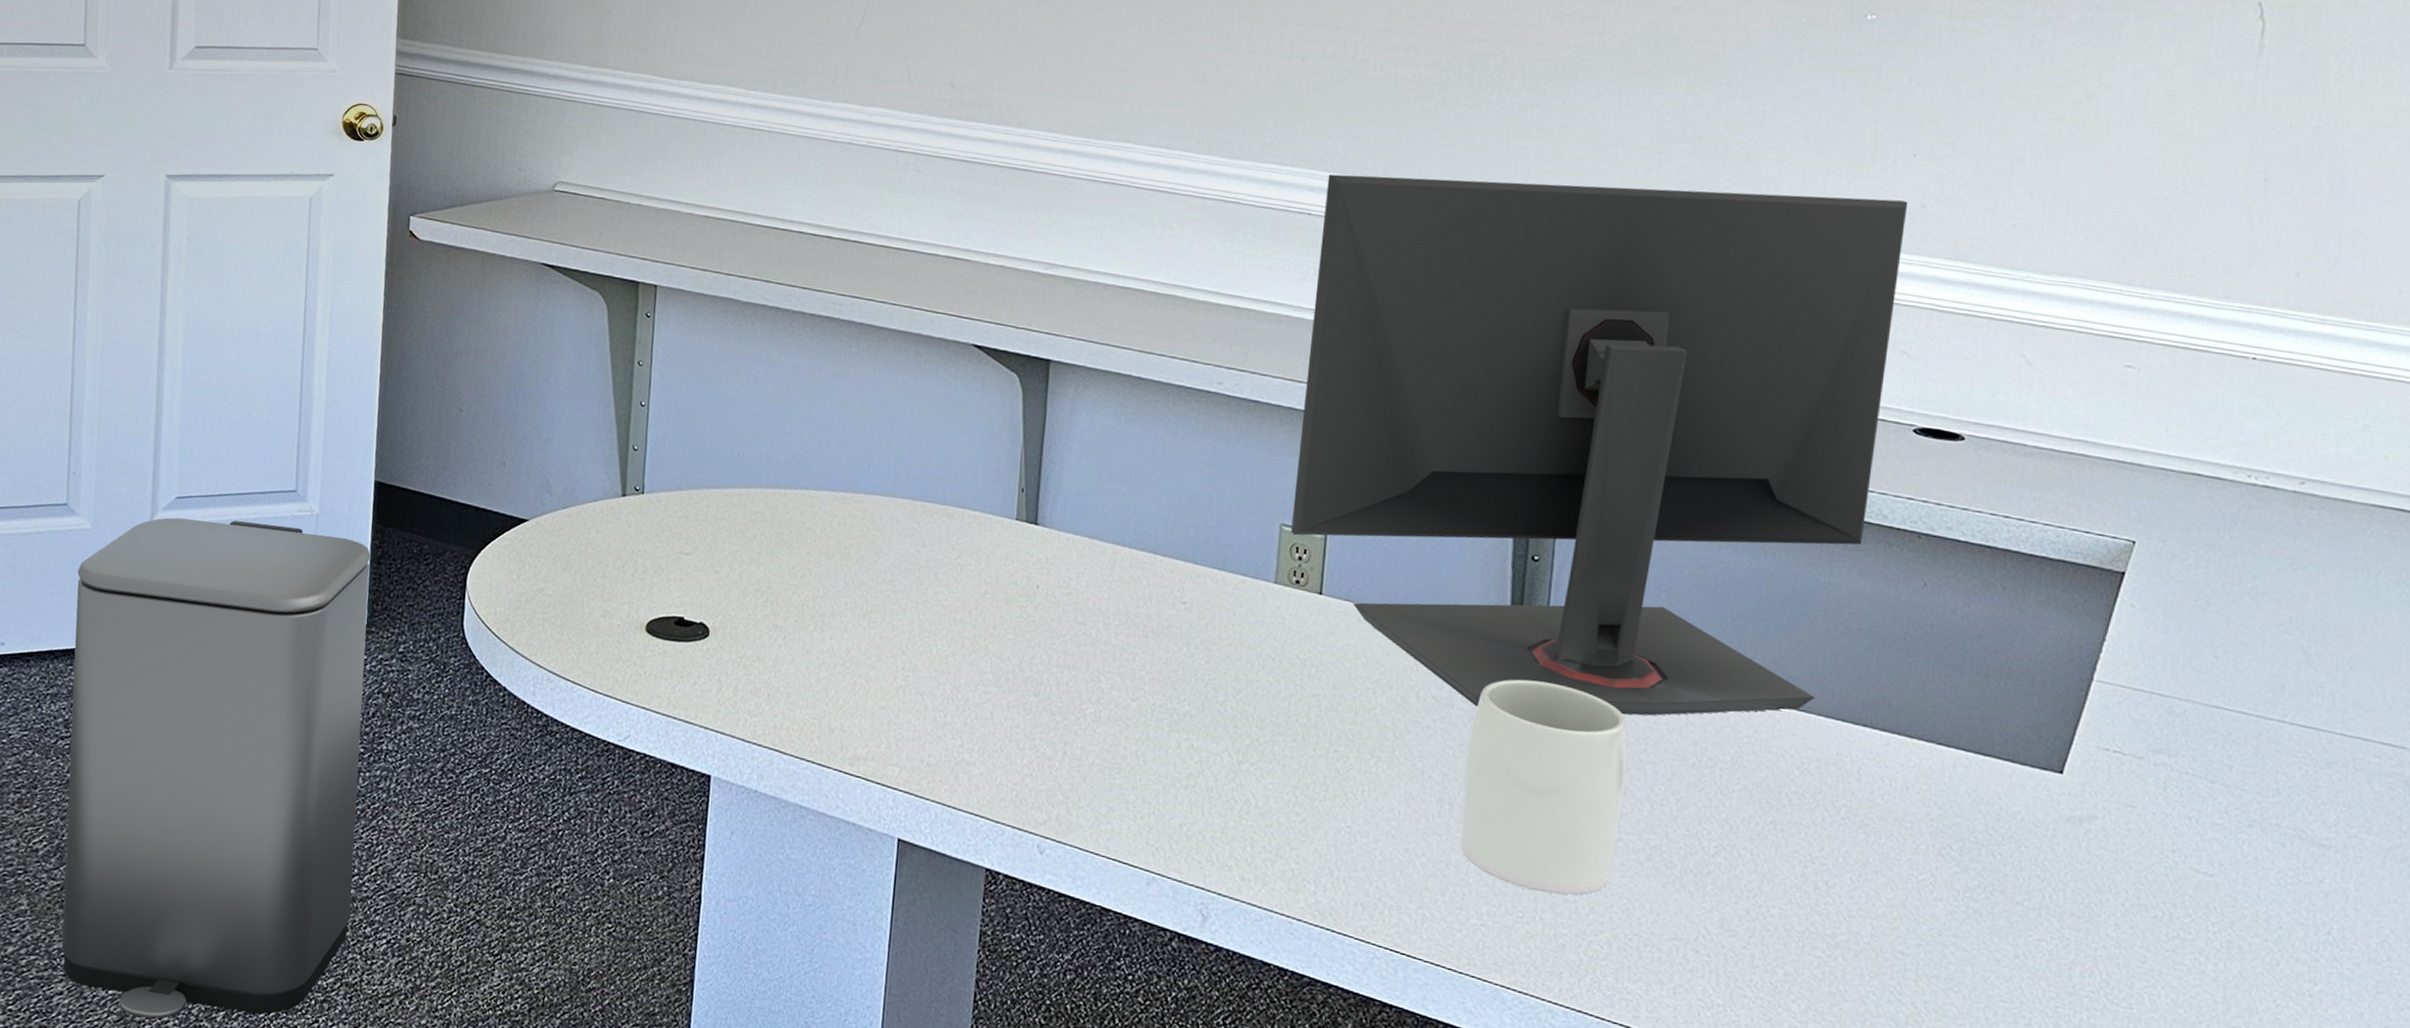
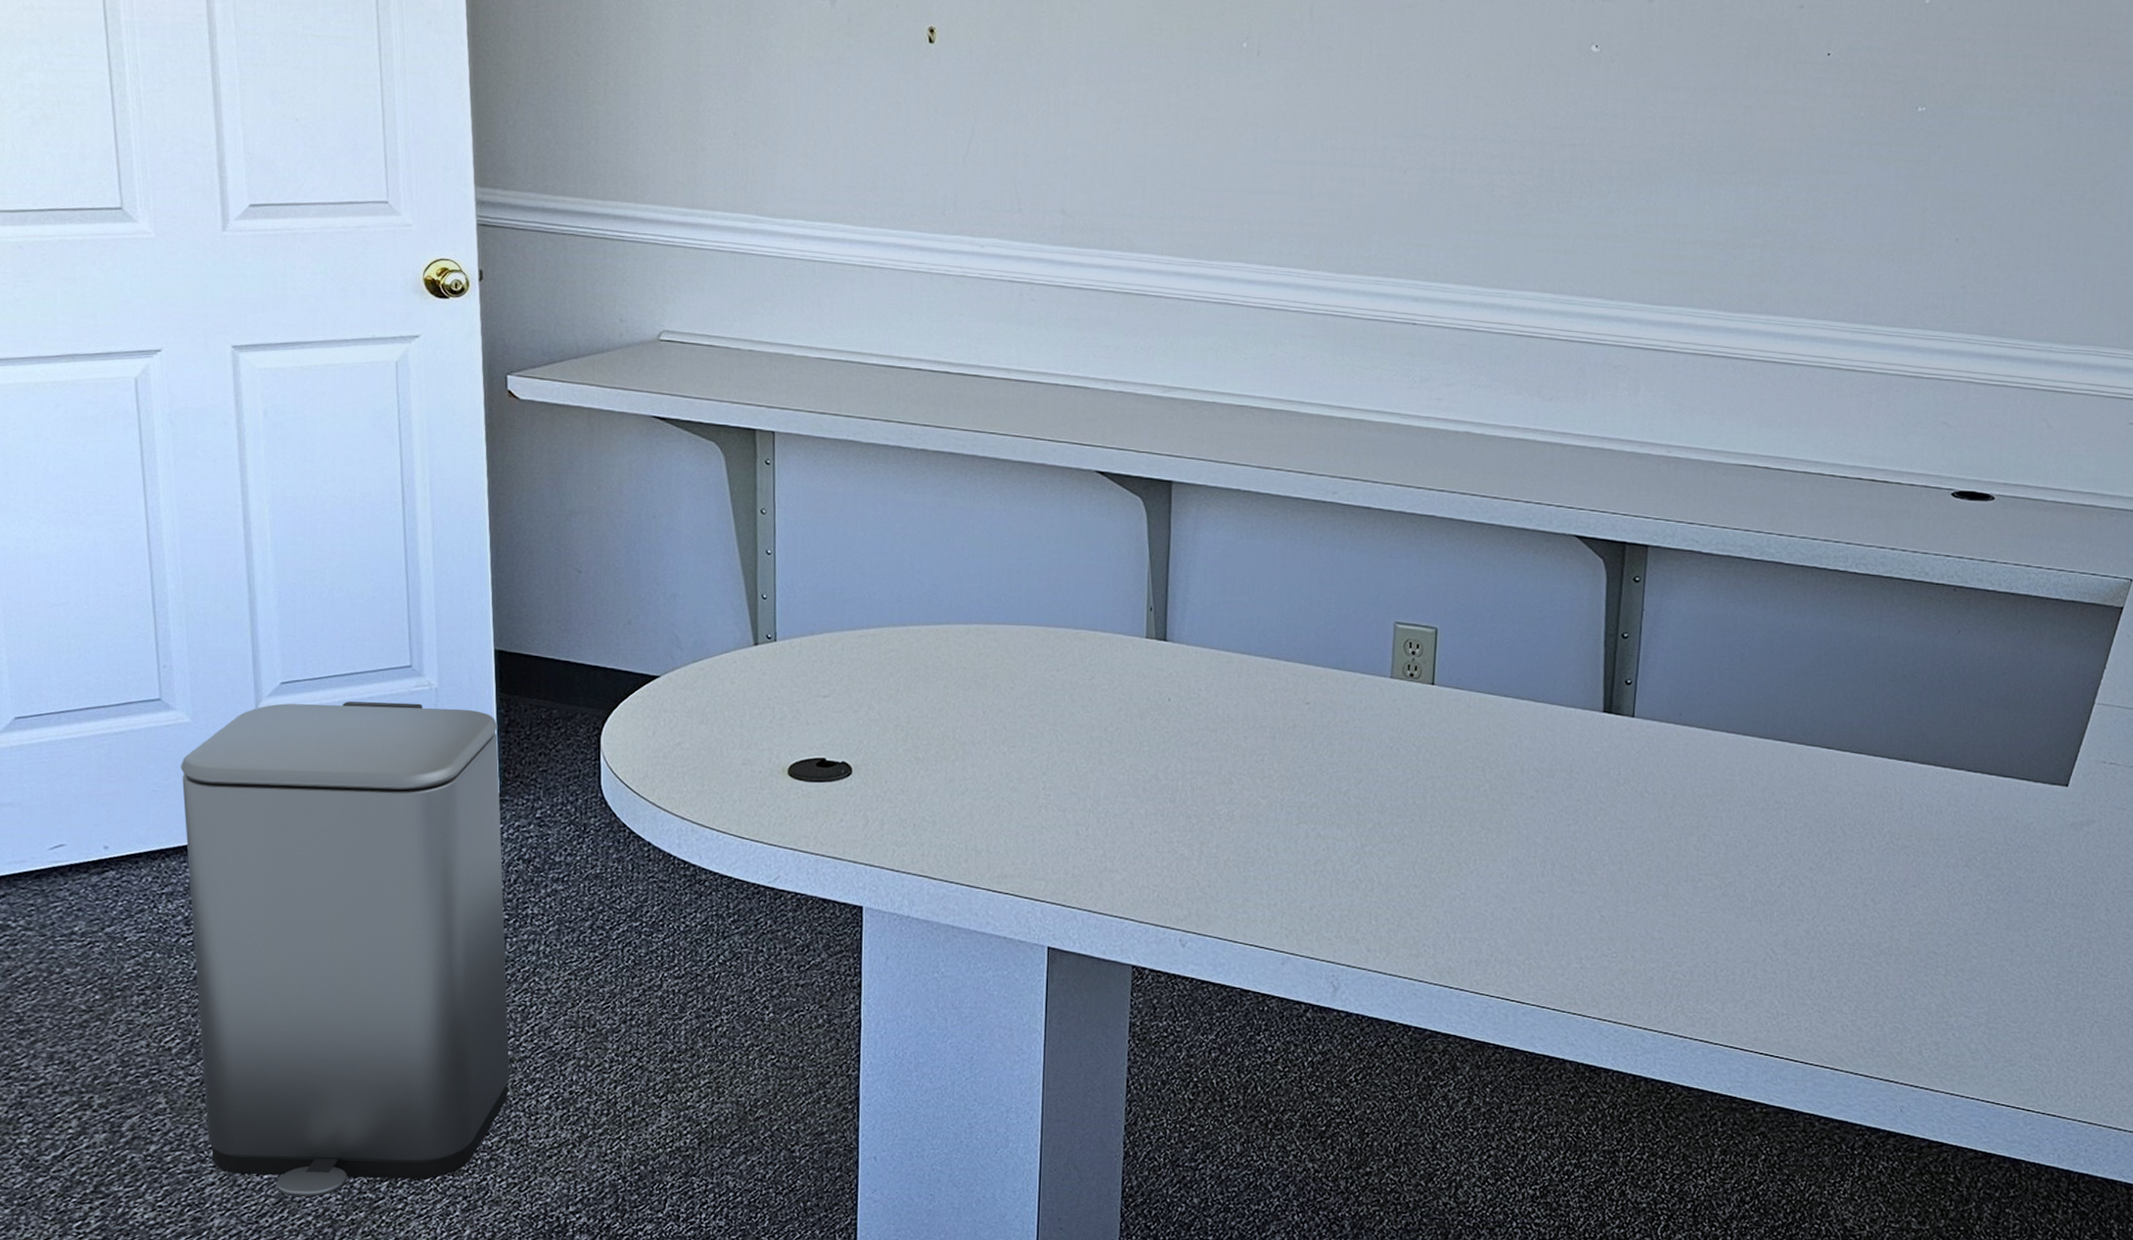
computer monitor: present [1291,174,1908,716] -> none [1404,282,1951,775]
mug: present [1460,679,1628,896] -> none [1562,746,1706,934]

